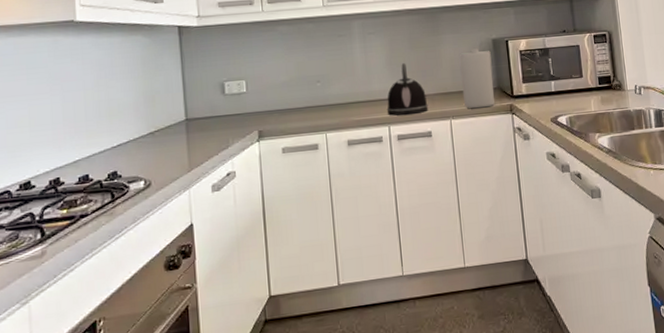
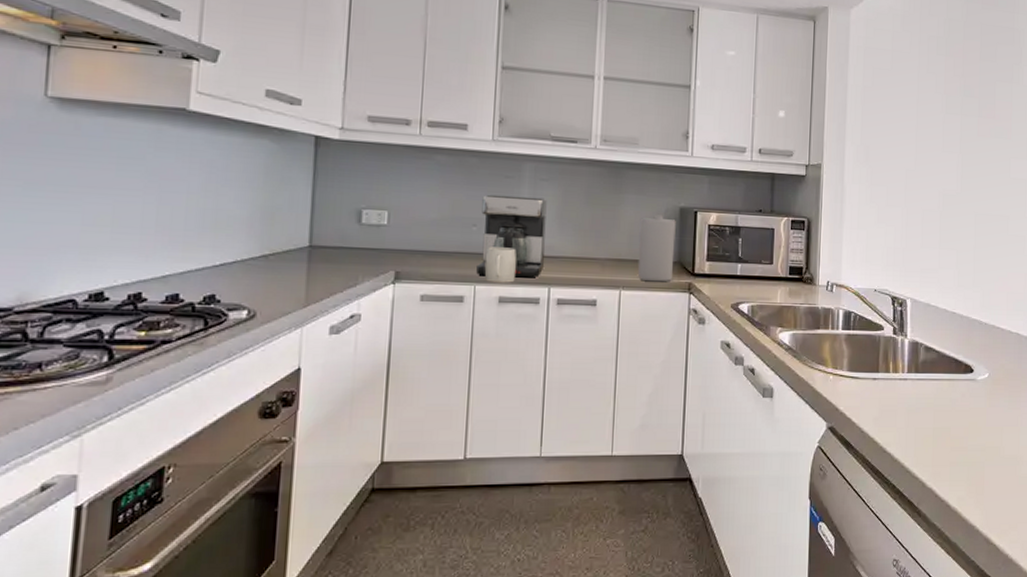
coffee maker: none [322,49,382,124] -> present [476,194,547,278]
mug: none [331,96,360,129] -> present [484,247,518,283]
kettle: present [386,63,429,116] -> none [549,219,597,278]

